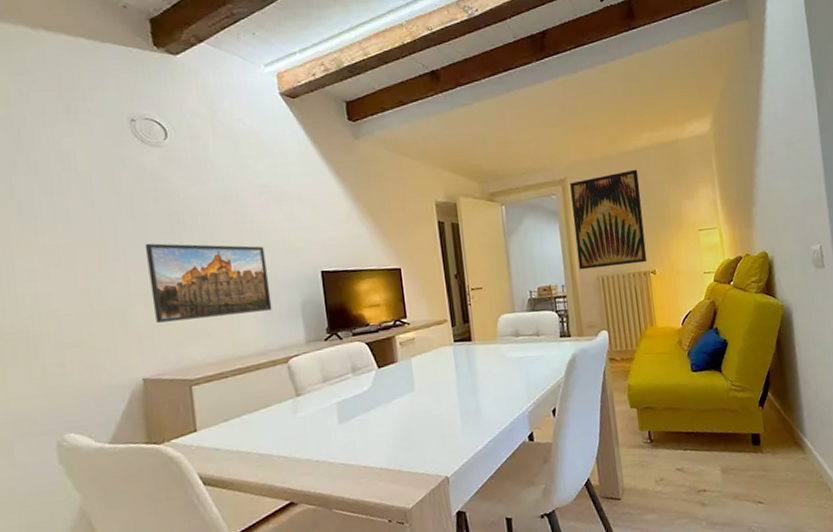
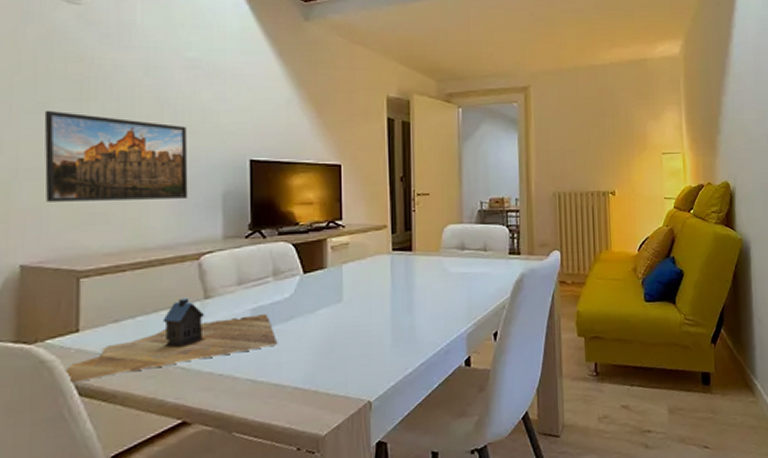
toy house: none [188,396,363,475] -> present [63,297,278,383]
wall art: present [570,169,647,270] -> none [532,84,607,184]

